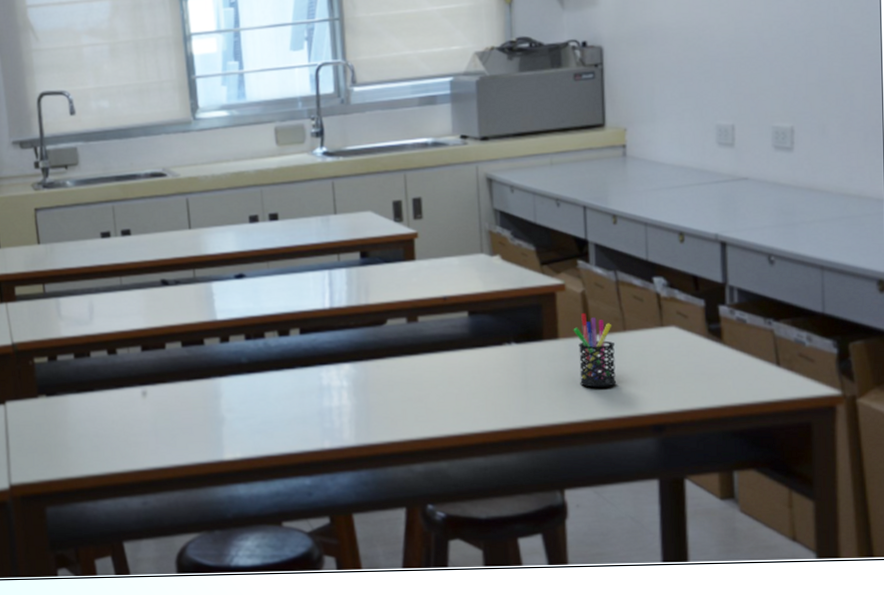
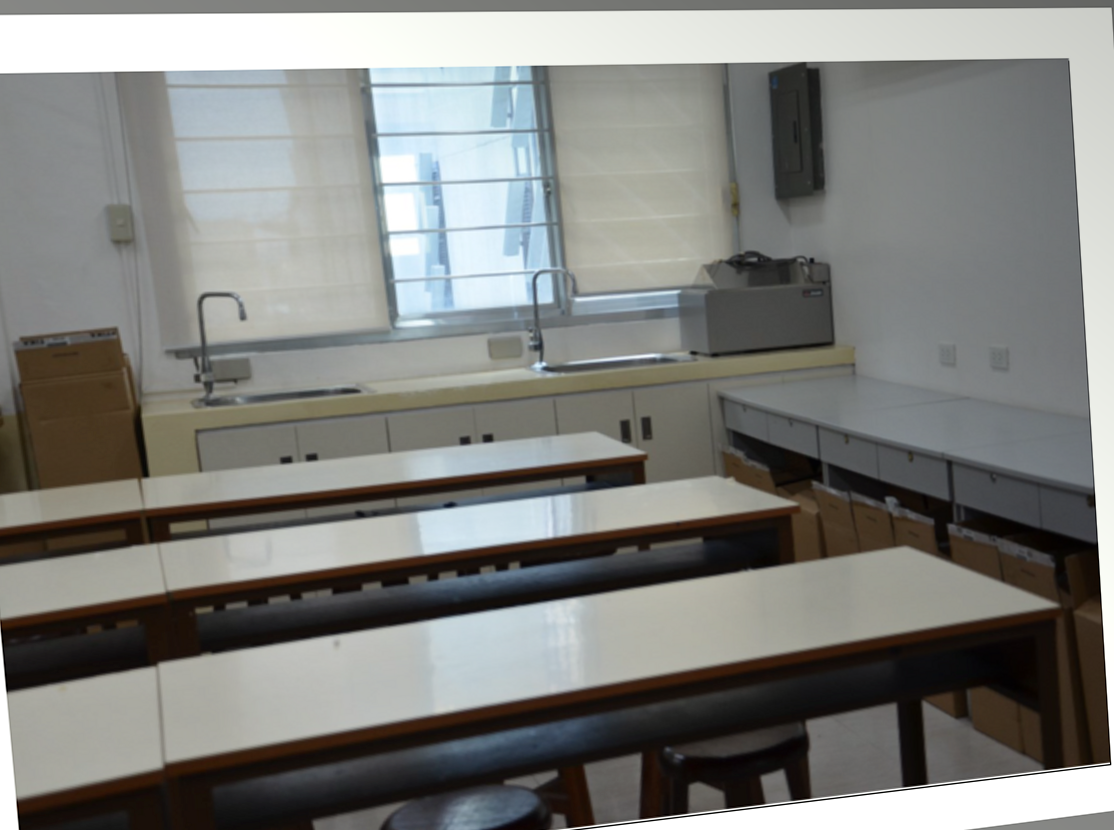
pen holder: present [573,313,617,388] -> none [809,535,854,612]

